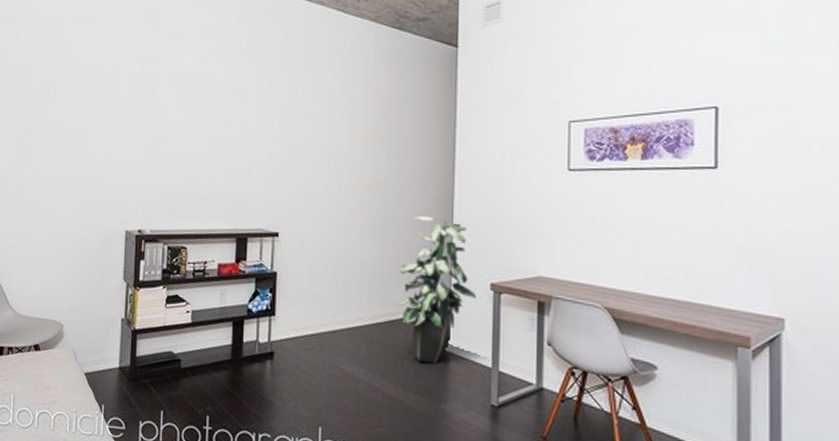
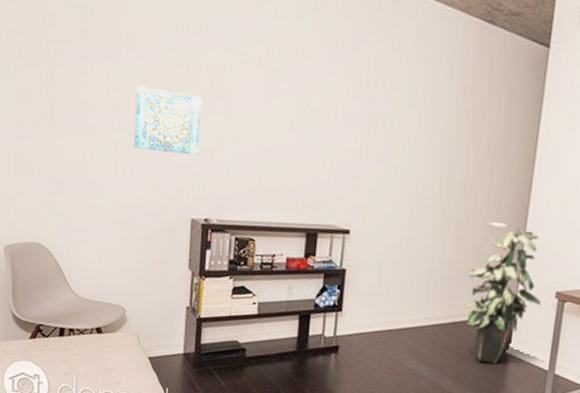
wall art: none [71,110,134,169] -> present [133,86,202,155]

